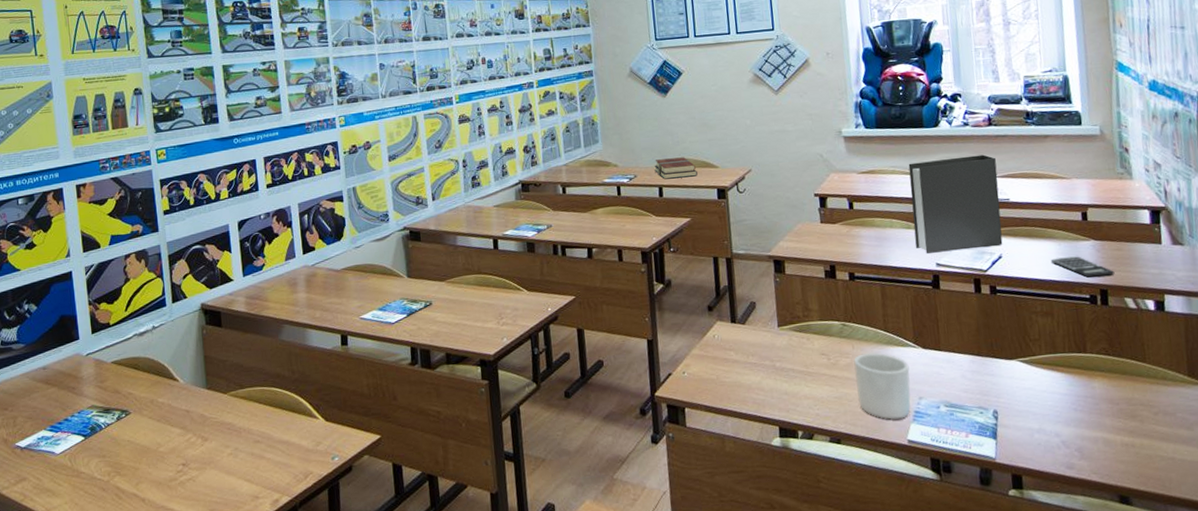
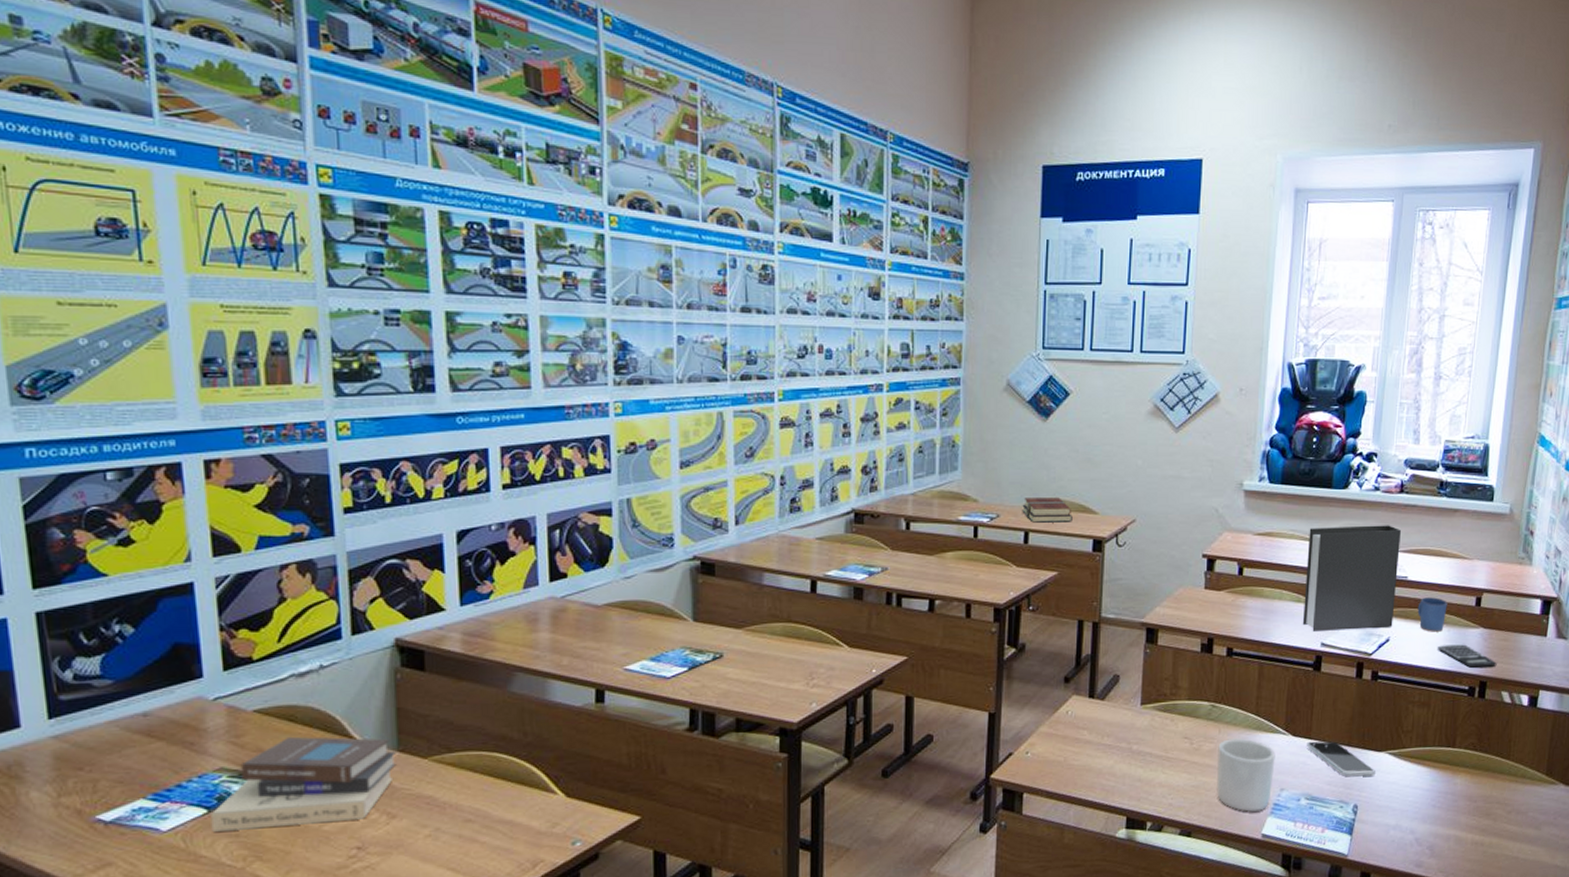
books: none [86,379,206,454] -> present [210,736,397,832]
smartphone: none [936,352,1010,384] -> present [1305,741,1375,777]
mug: none [1024,215,1054,247] -> present [1417,597,1448,632]

